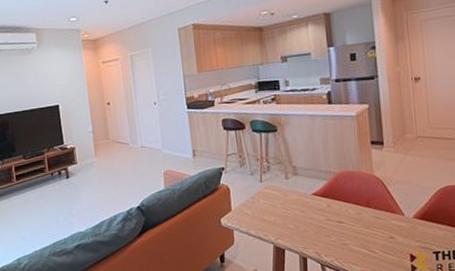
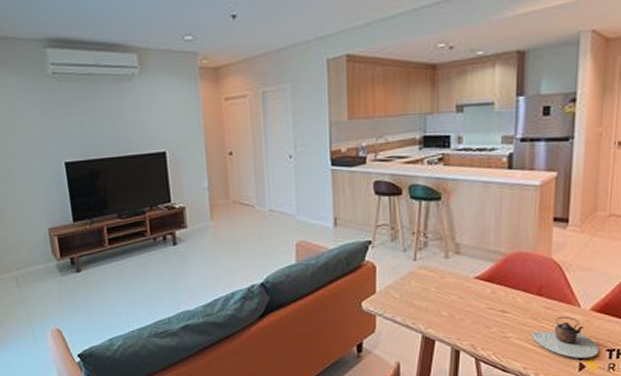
teapot: none [365,224,427,261] -> present [530,316,600,358]

